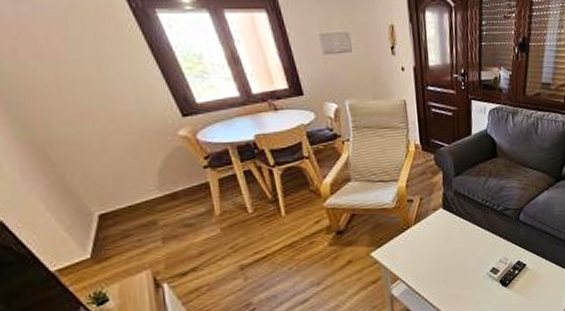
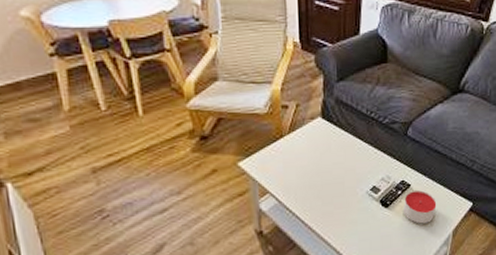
candle: none [520,269,551,300] -> present [403,190,437,224]

